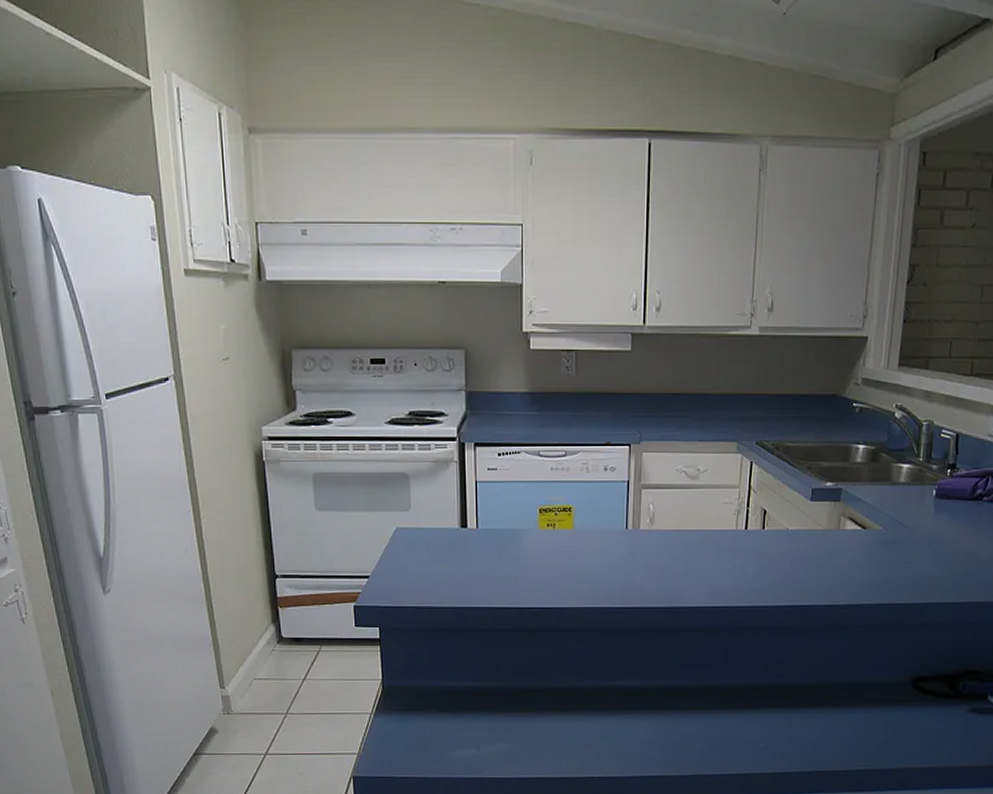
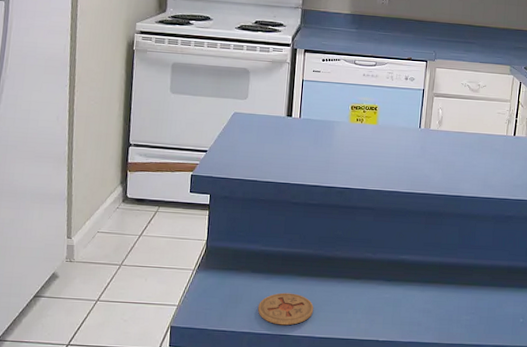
coaster: none [450,732,515,768] -> present [257,292,313,326]

